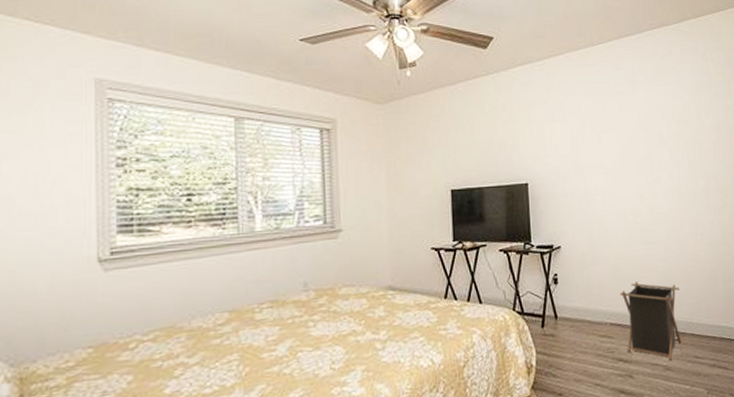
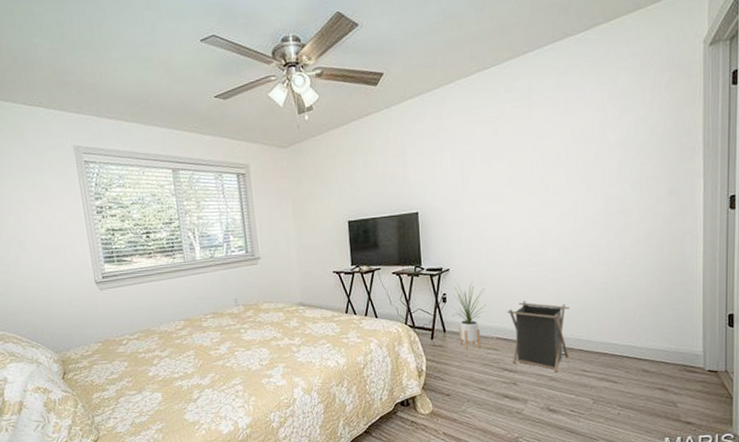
house plant: none [564,262,599,339] -> present [452,283,486,350]

